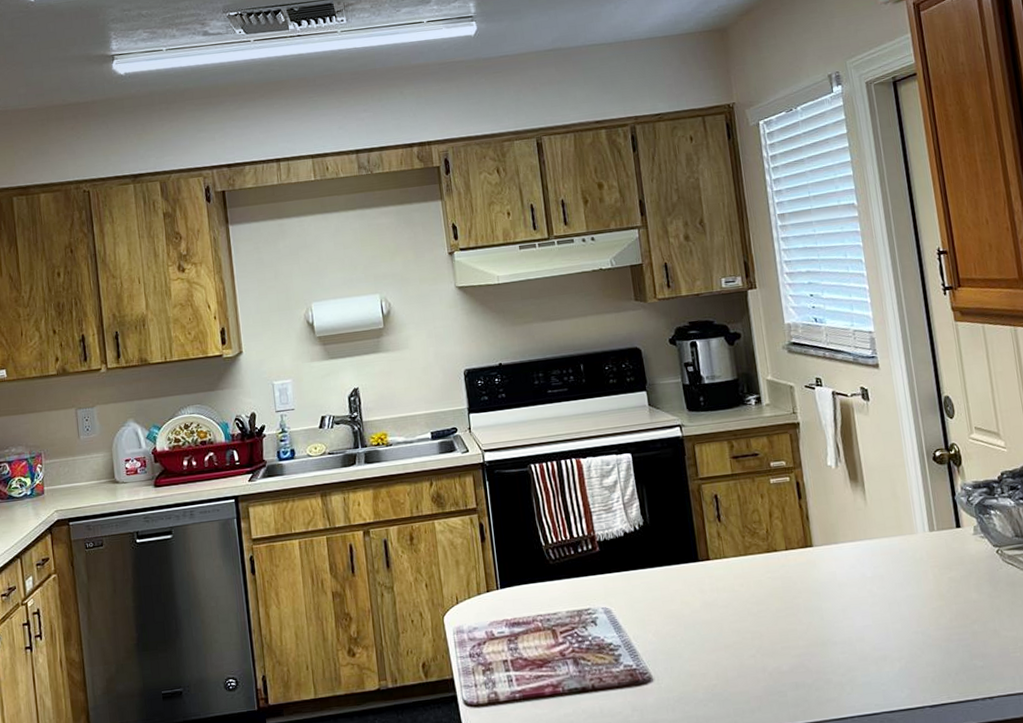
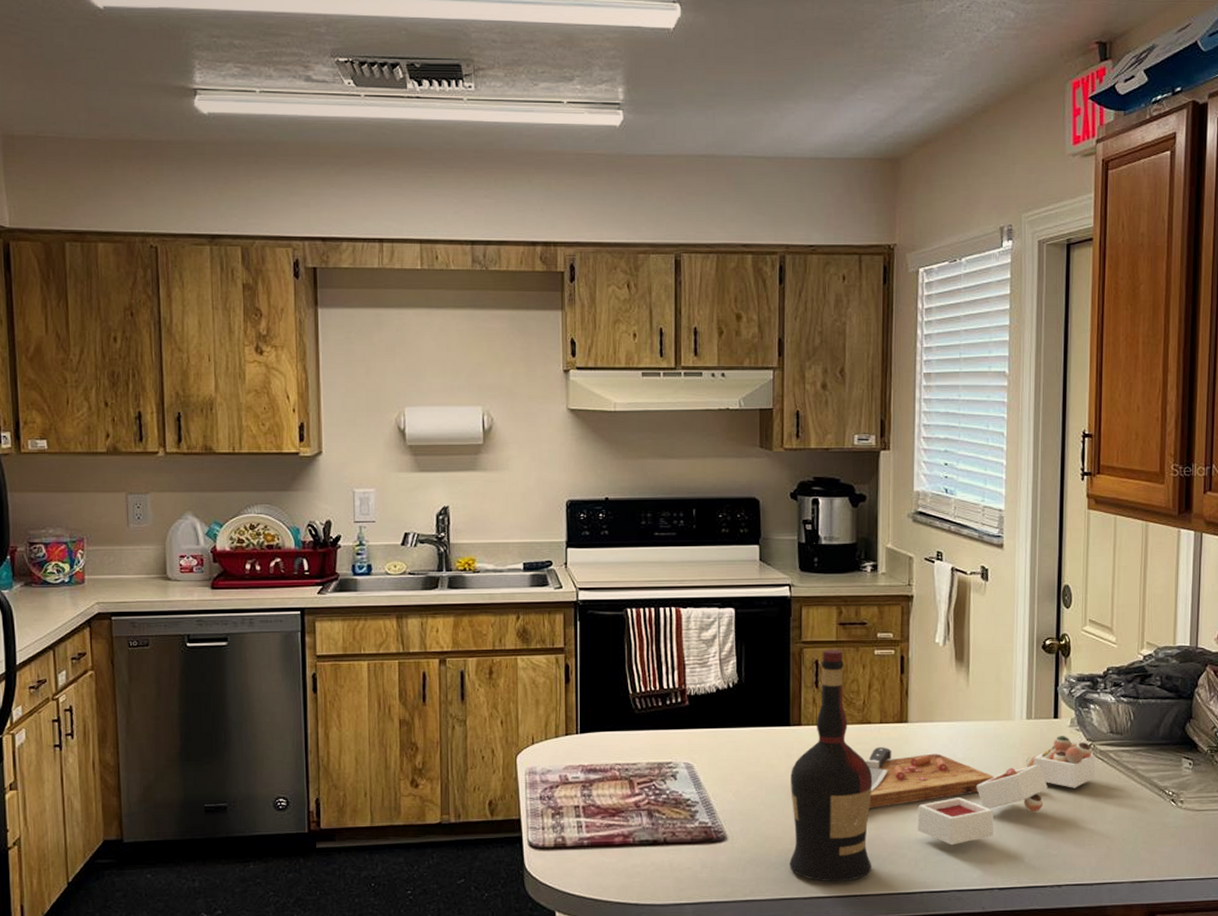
liquor: none [706,482,799,715] -> present [789,649,873,882]
cutting board: none [777,544,1009,666] -> present [866,736,1096,846]

